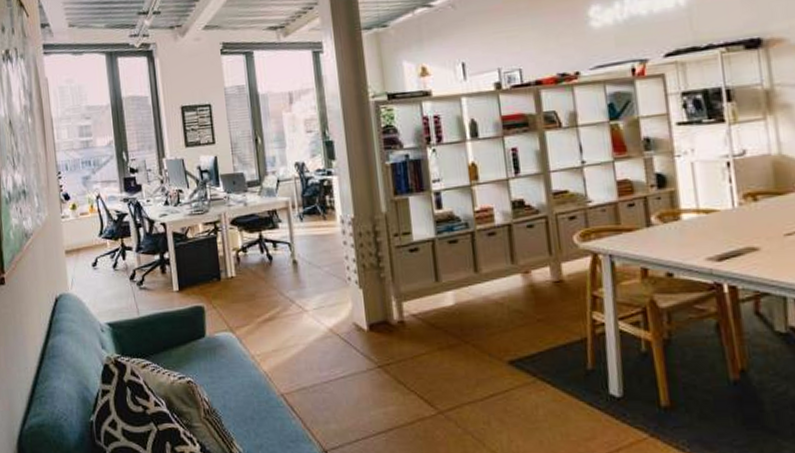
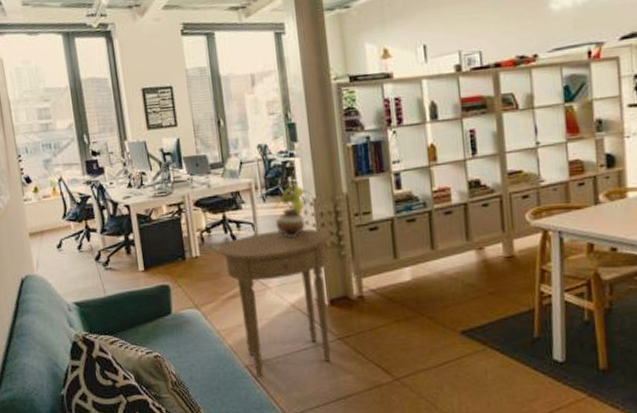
side table: none [255,249,371,406] -> present [219,228,331,376]
potted plant: none [311,201,353,259] -> present [273,182,315,238]

